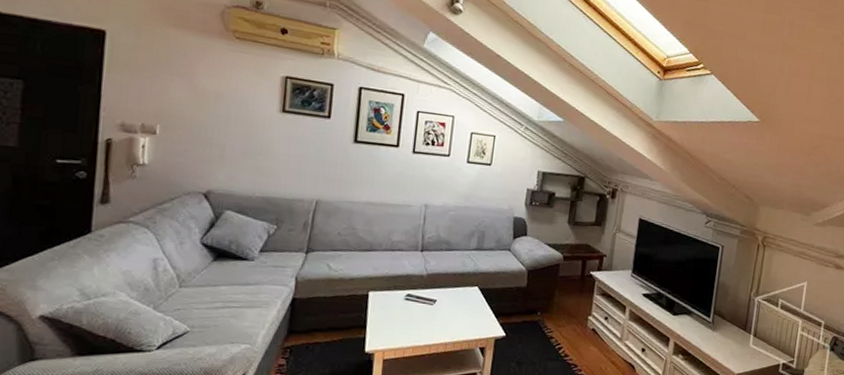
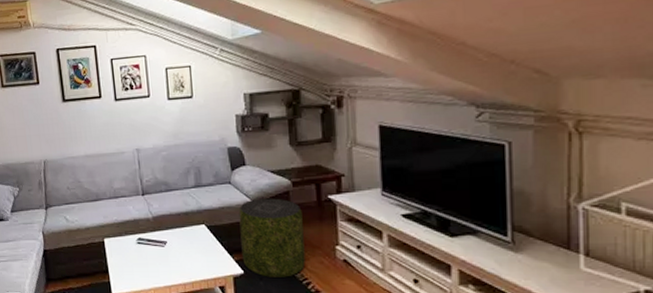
pouf: none [507,267,567,342] -> present [239,198,306,277]

